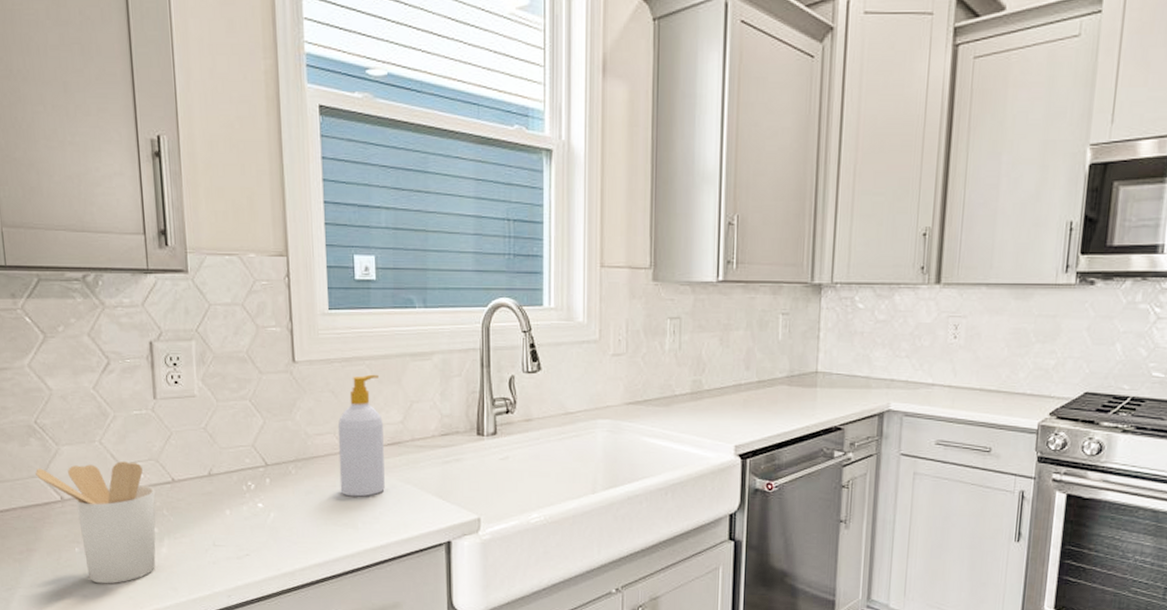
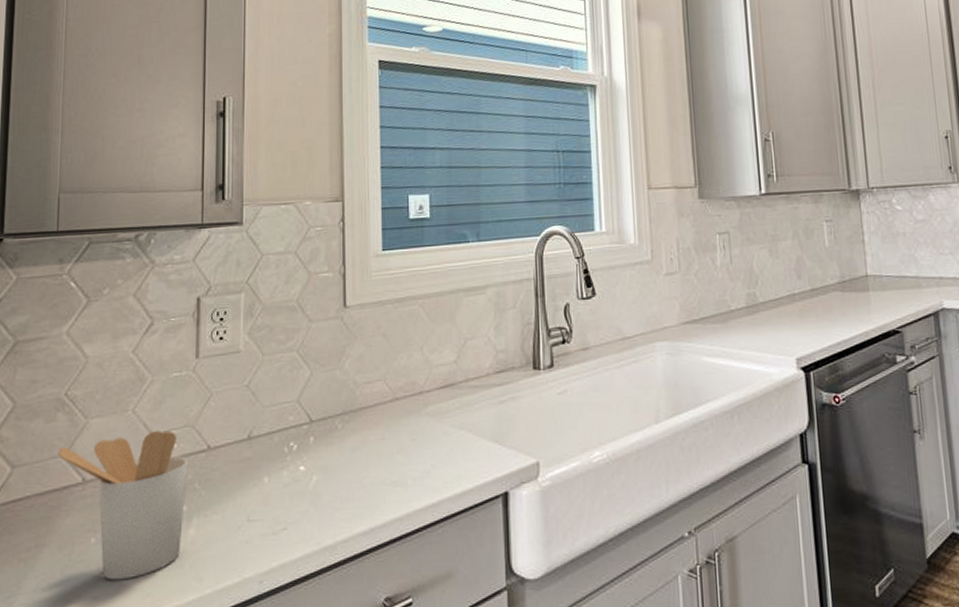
soap bottle: present [337,374,385,497] -> none [388,313,437,450]

